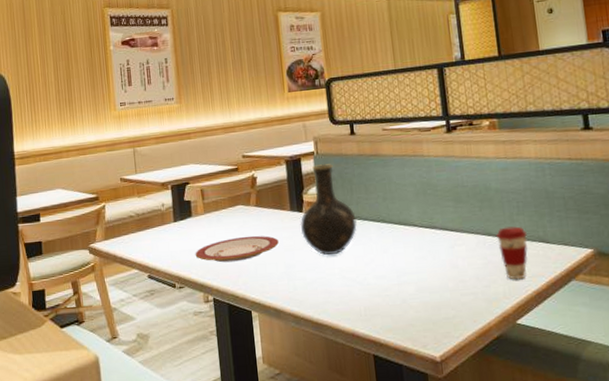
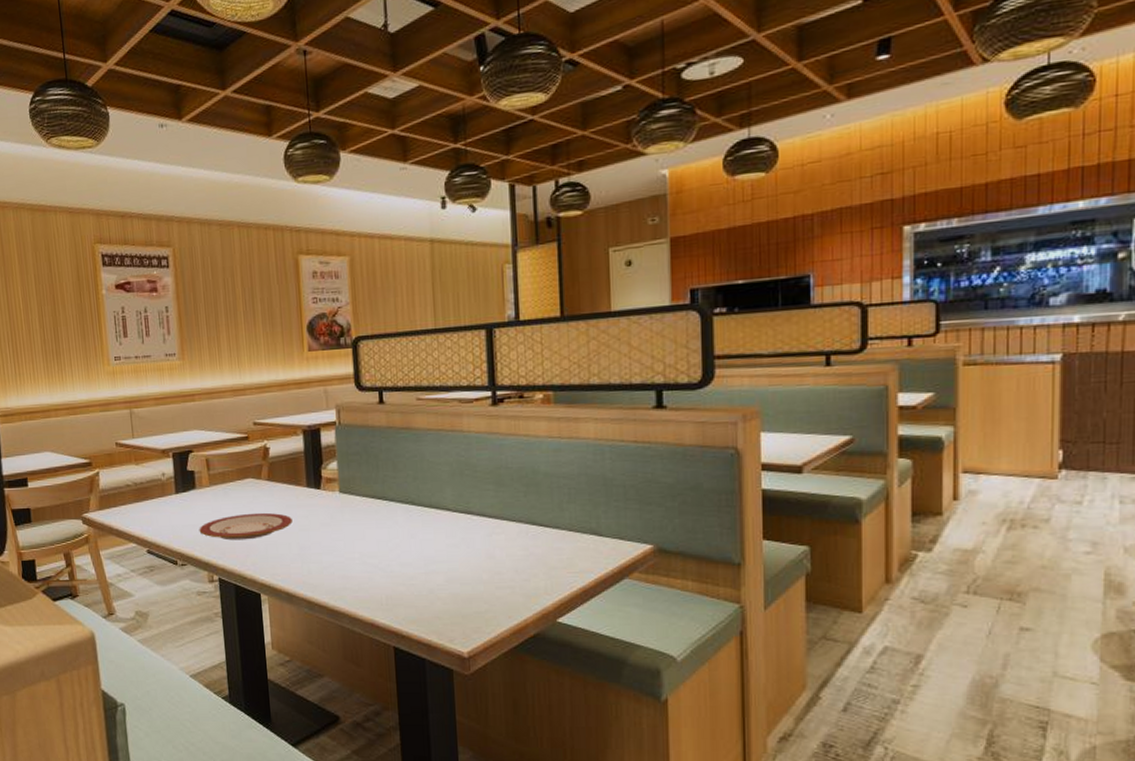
vase: present [300,163,357,255] -> none [317,435,382,537]
coffee cup: present [496,226,528,280] -> none [542,516,577,575]

